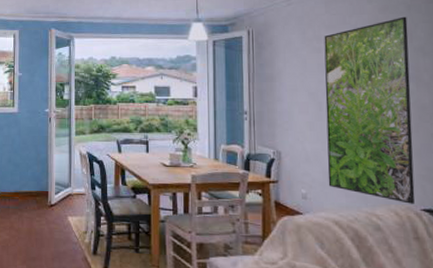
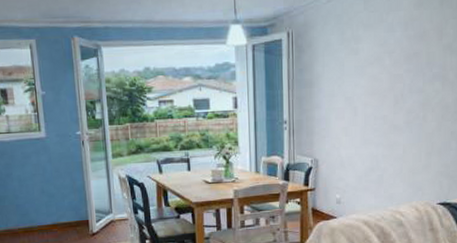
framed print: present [324,16,415,204] -> none [360,12,439,199]

